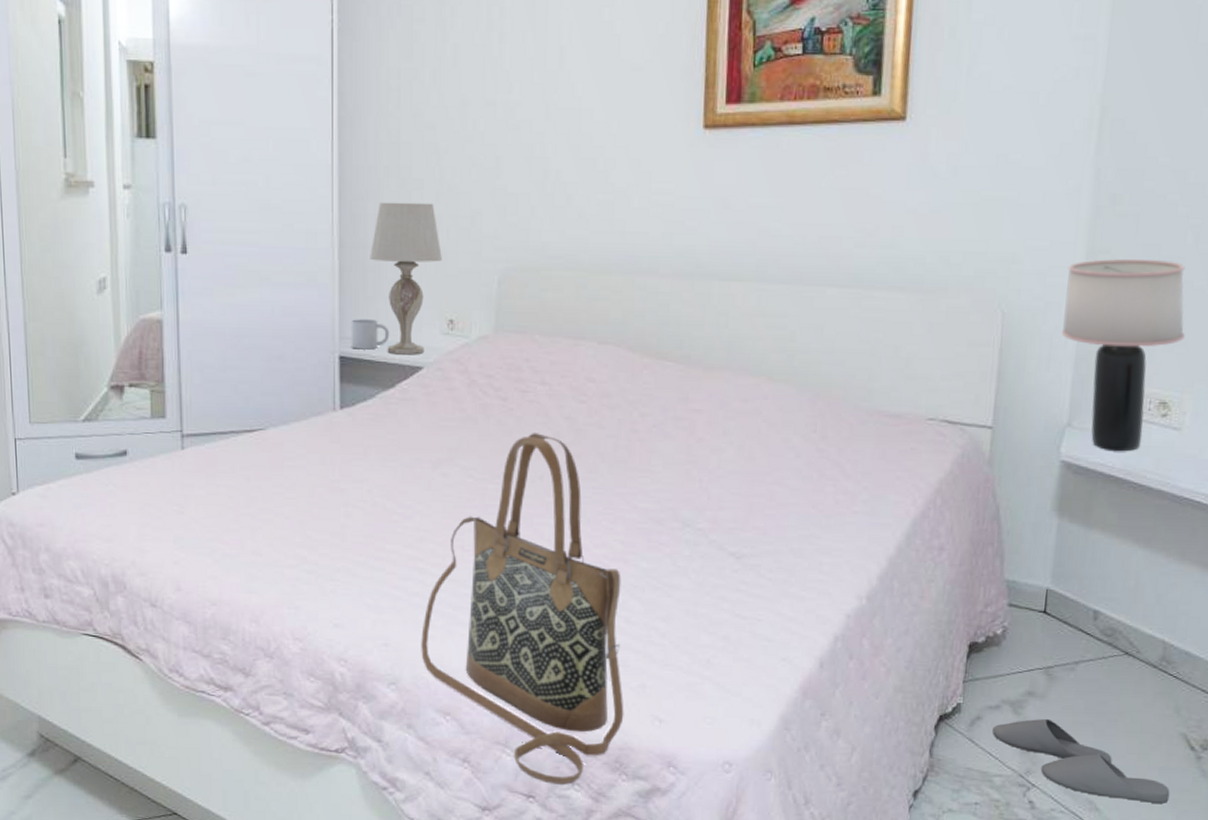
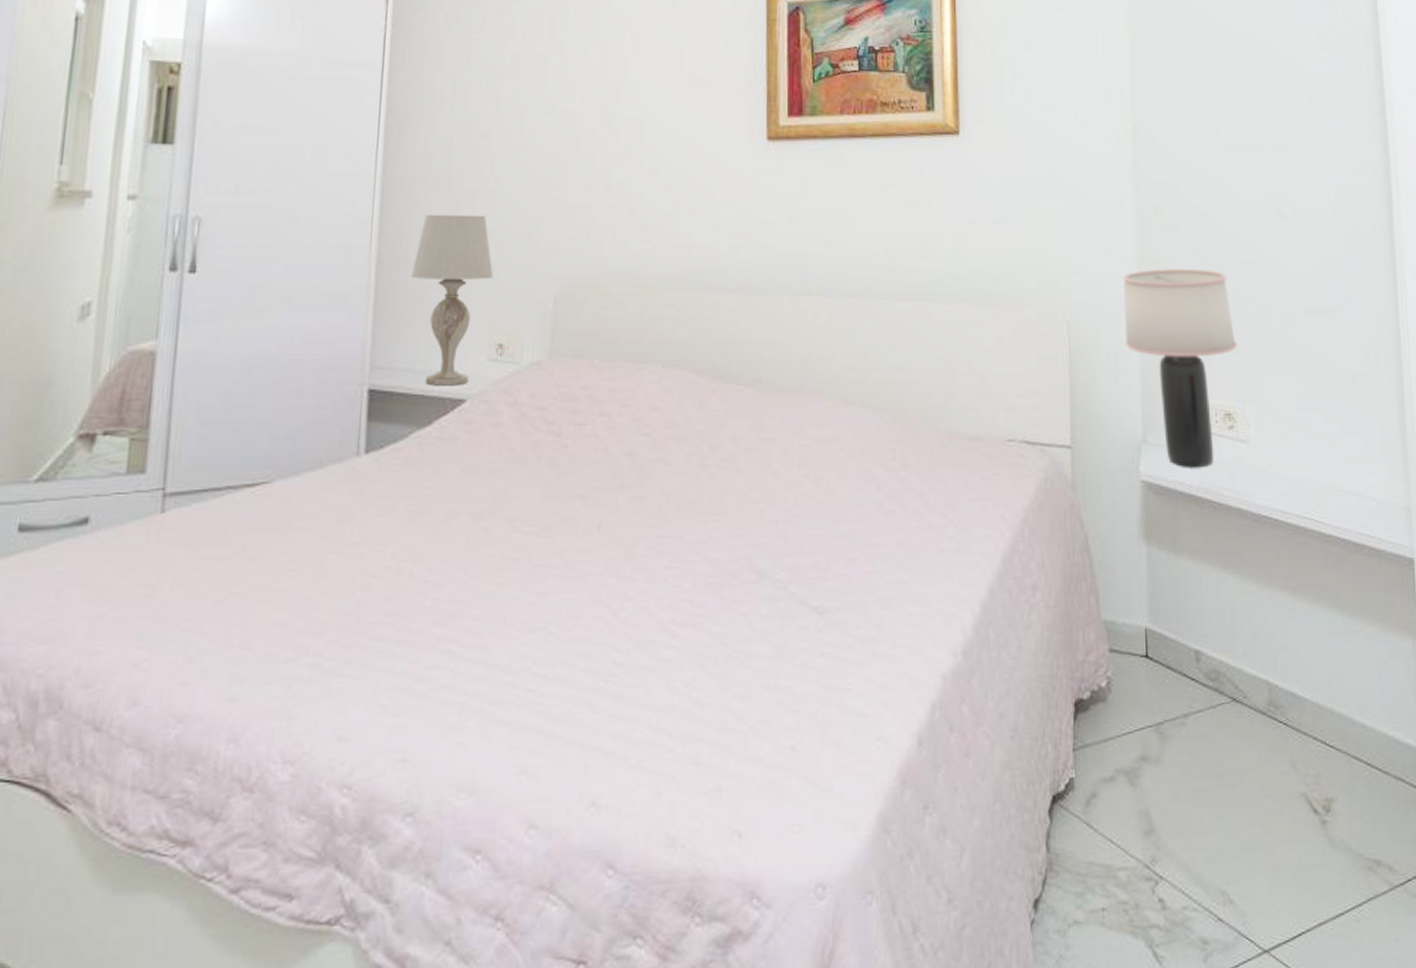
mug: present [351,319,390,350] -> none [383,345,430,381]
handbag: present [421,433,624,786] -> none [447,473,697,942]
slippers: present [992,718,1170,803] -> none [1110,788,1303,887]

